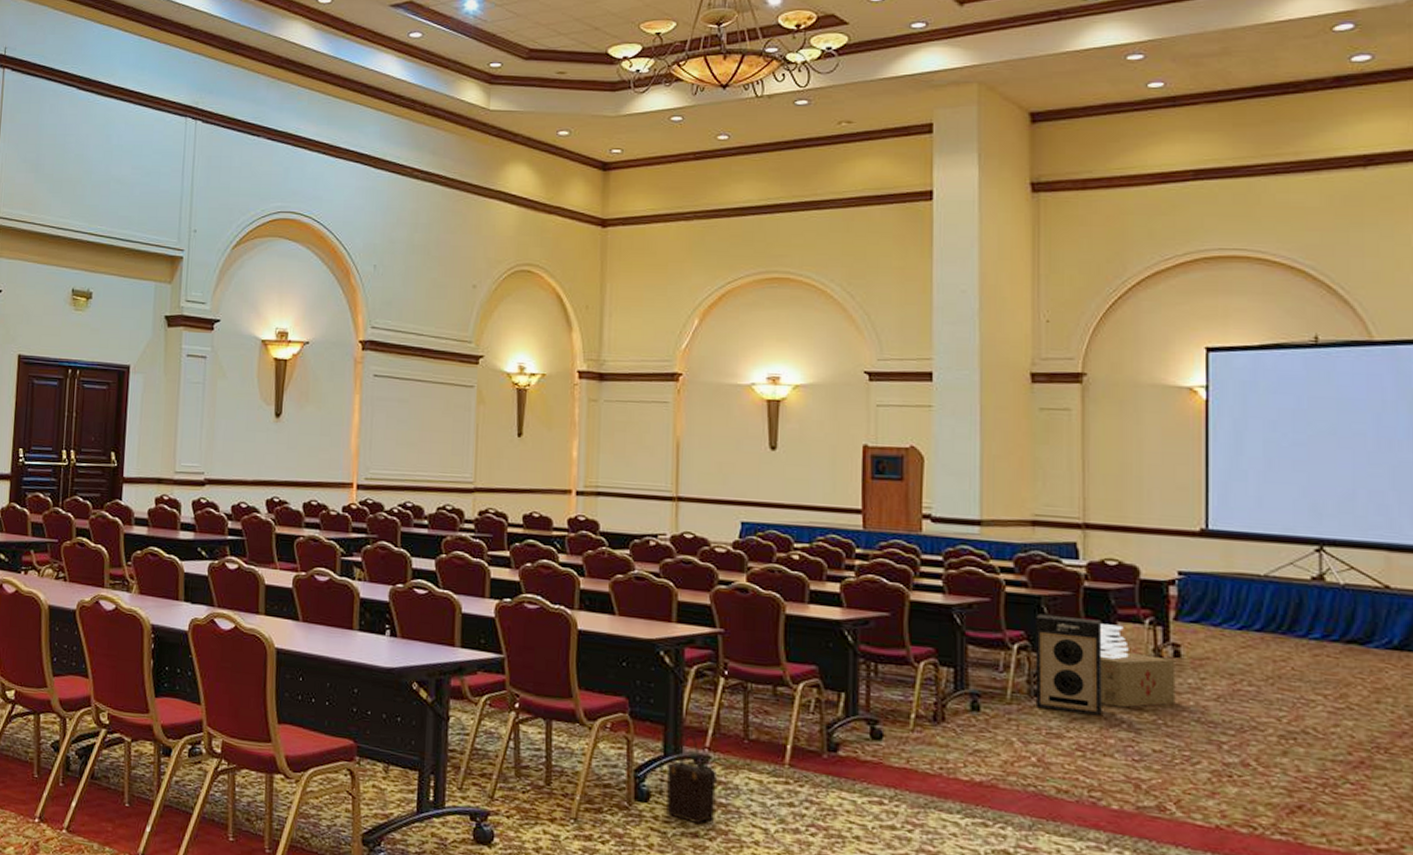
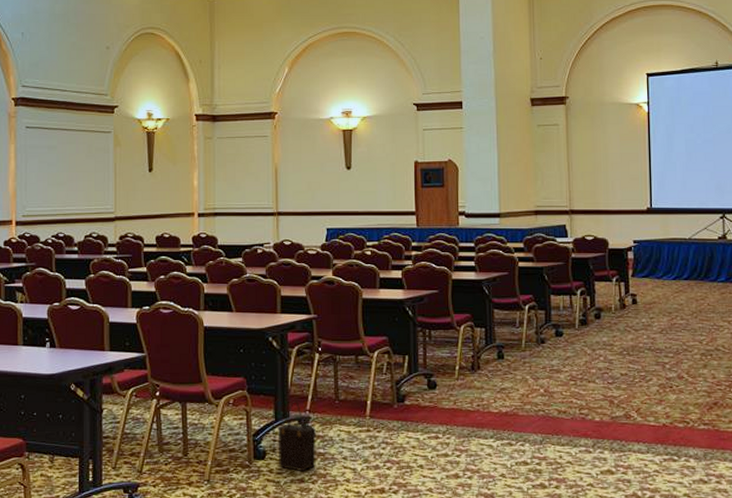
speaker: present [1035,613,1102,717] -> none [540,280,587,353]
ceiling light fixture: present [1100,623,1129,660] -> none [584,284,603,310]
cardboard box: present [1100,651,1176,708] -> none [584,303,635,345]

